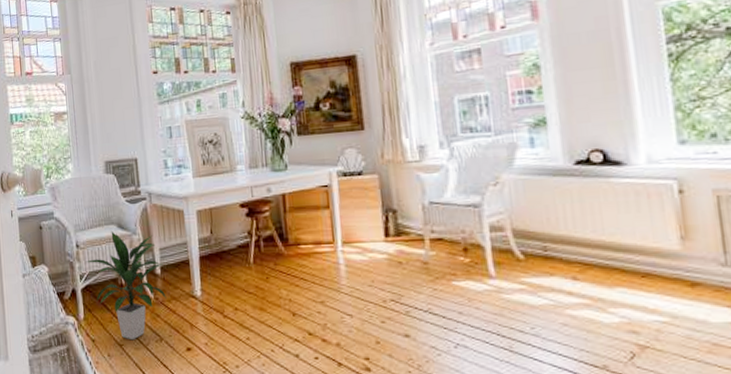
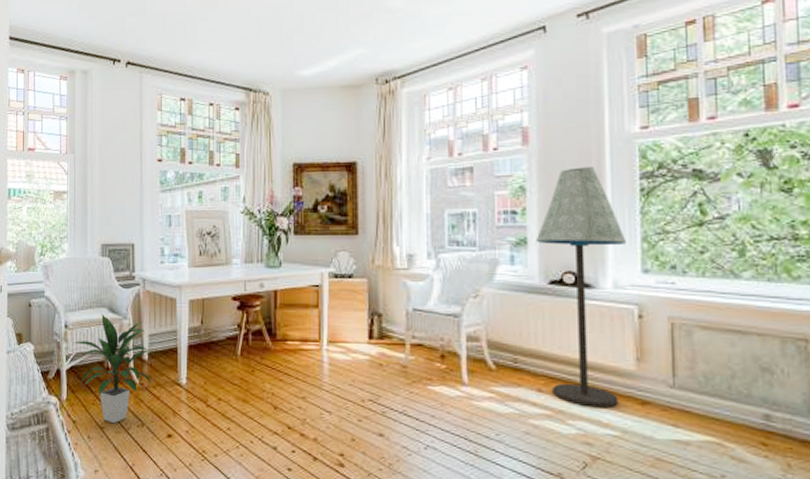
floor lamp: none [555,36,665,293] -> present [535,167,627,408]

